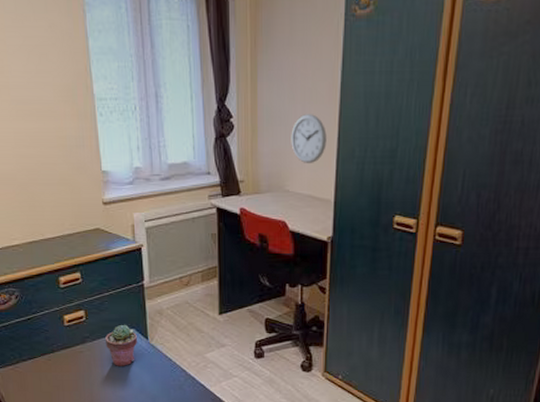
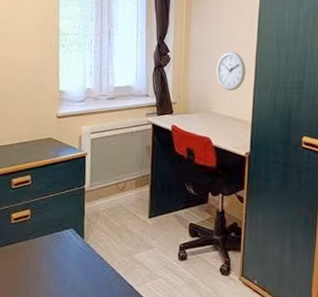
potted succulent: present [106,324,137,366] -> none [46,224,74,264]

